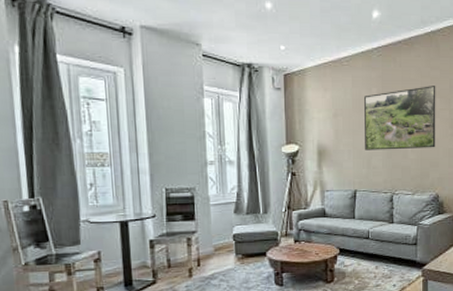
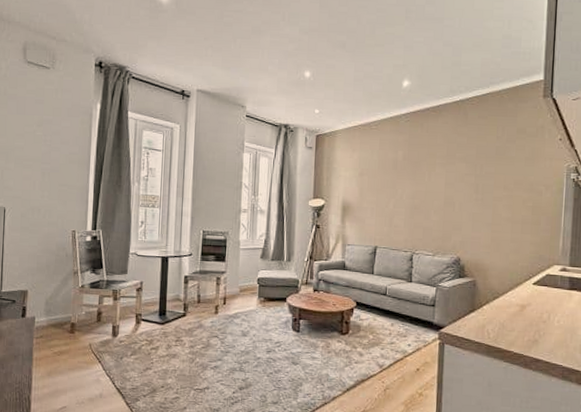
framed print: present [364,86,436,150] -> none [388,151,462,212]

